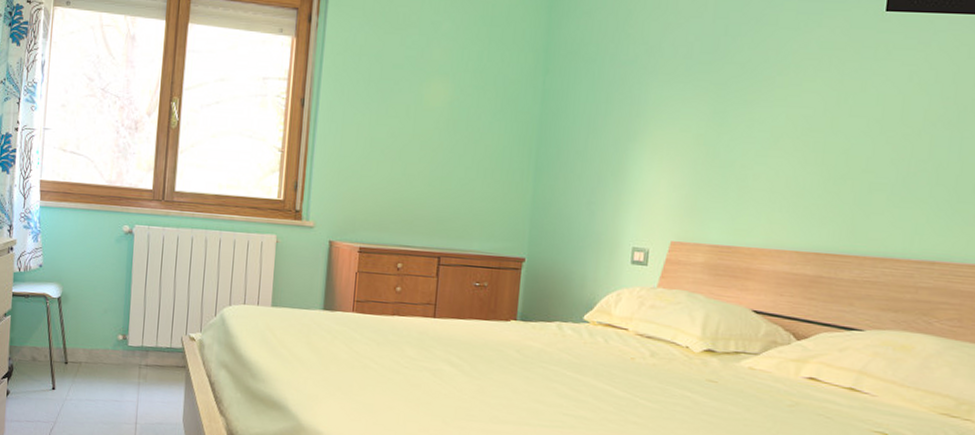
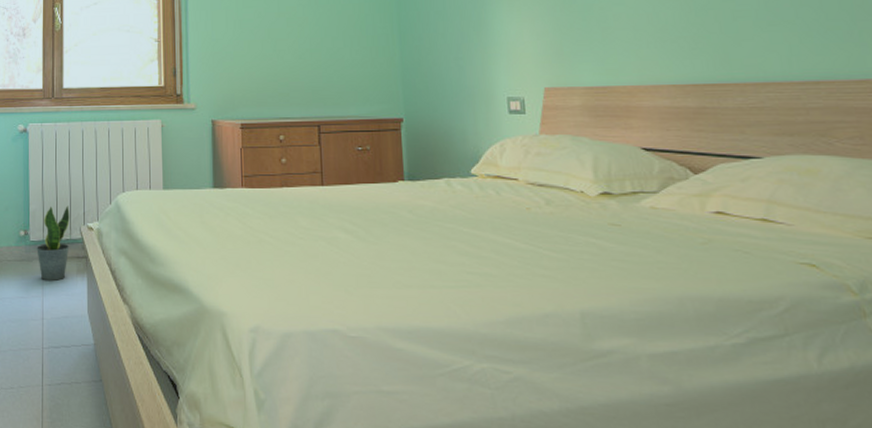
potted plant: none [134,313,172,388] -> present [37,205,70,282]

